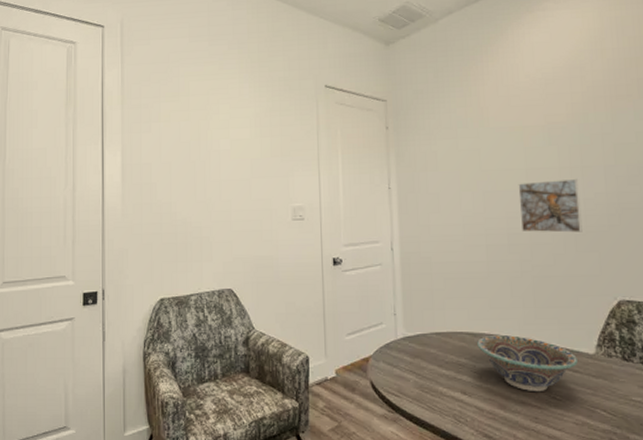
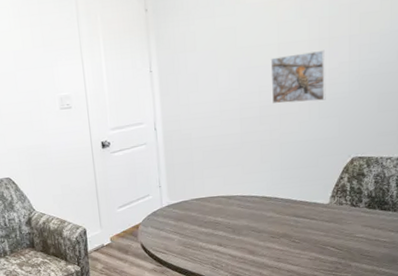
decorative bowl: present [477,335,578,392] -> none [231,195,314,239]

